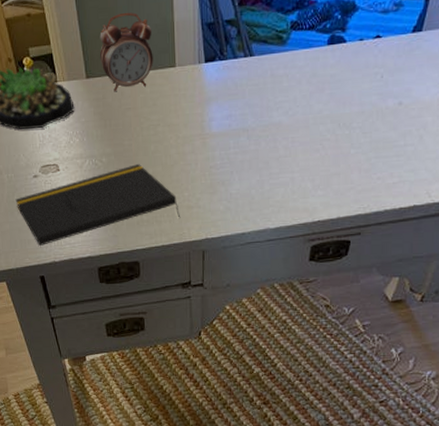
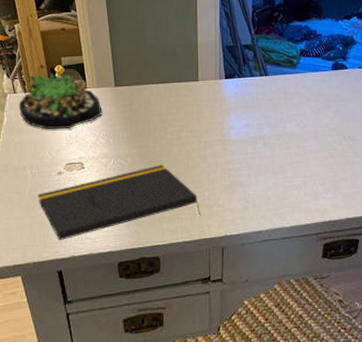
alarm clock: present [99,12,153,91] -> none [129,33,178,99]

